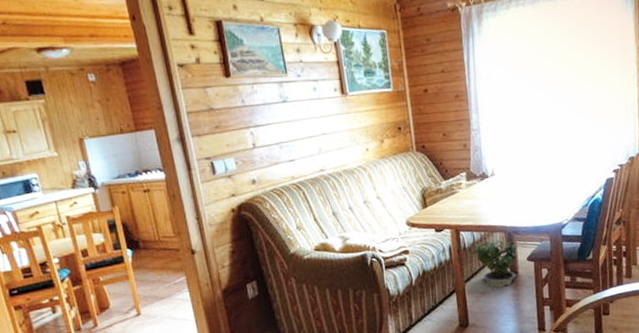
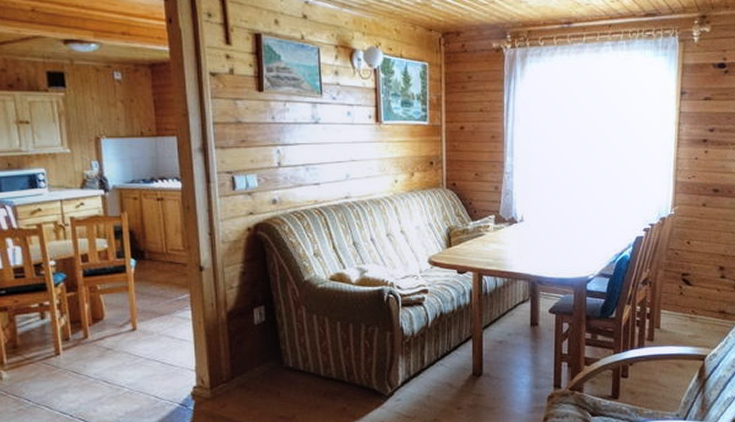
potted plant: present [471,239,519,288] -> none [492,287,539,339]

